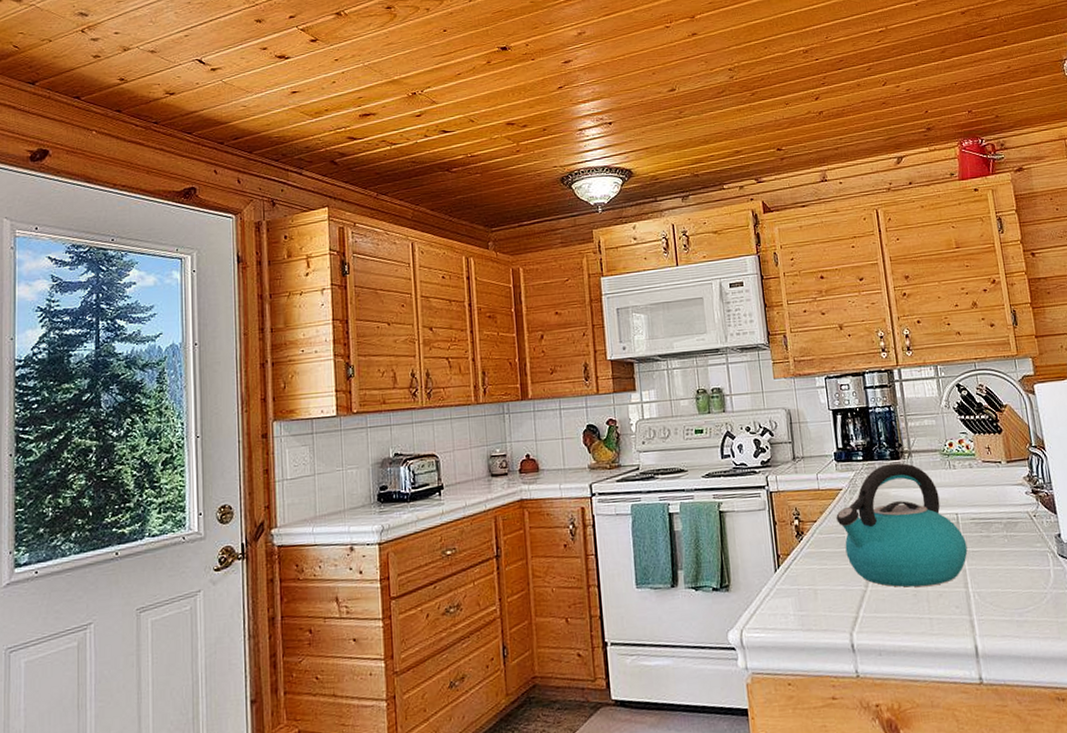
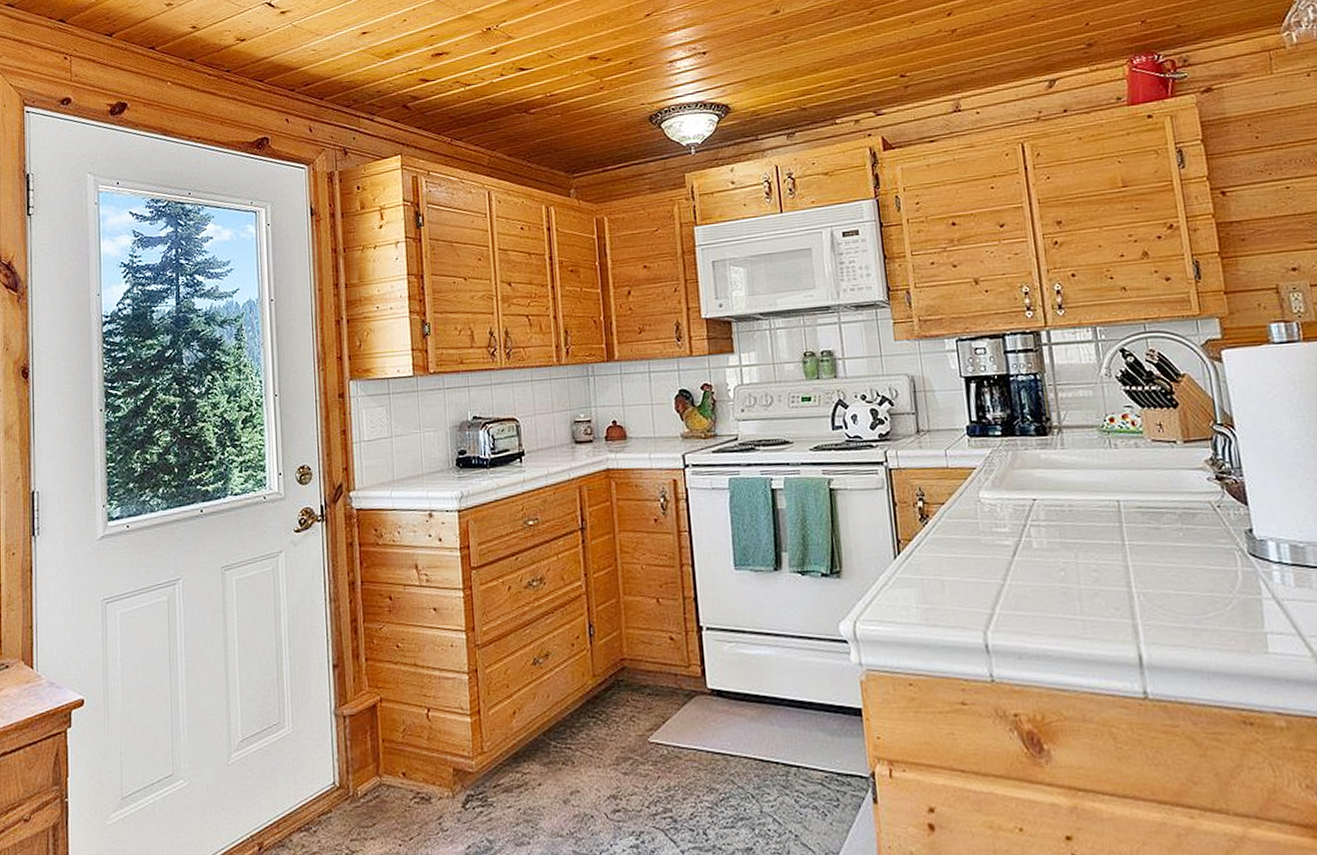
kettle: present [836,463,968,587] -> none [968,439,1132,583]

